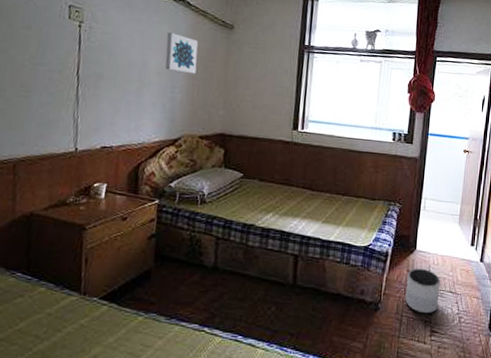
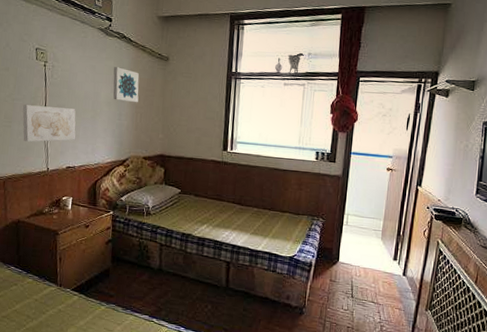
wall art: none [44,71,117,116] -> present [22,104,76,142]
planter: present [405,268,441,314] -> none [328,278,363,321]

